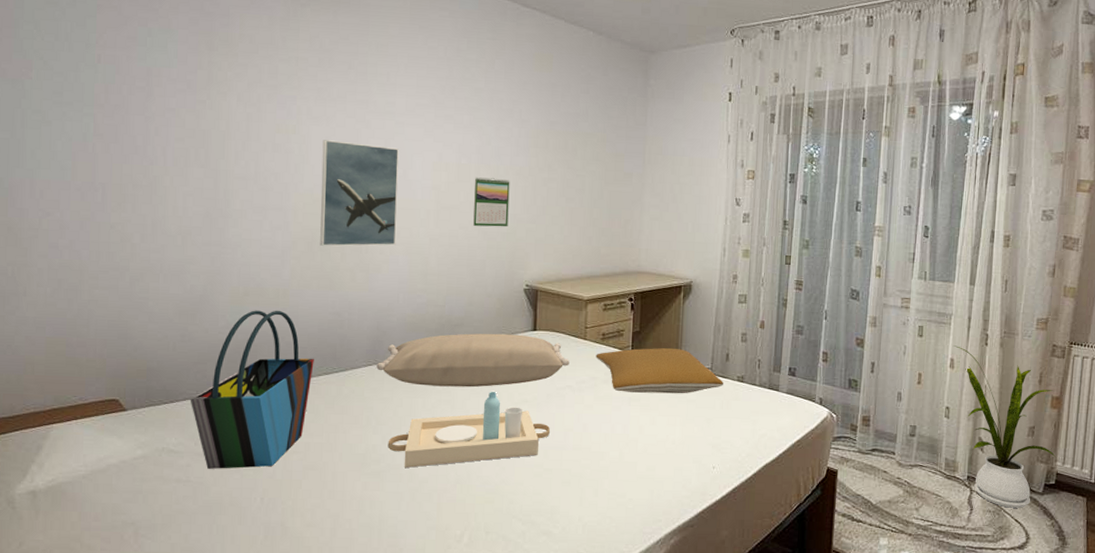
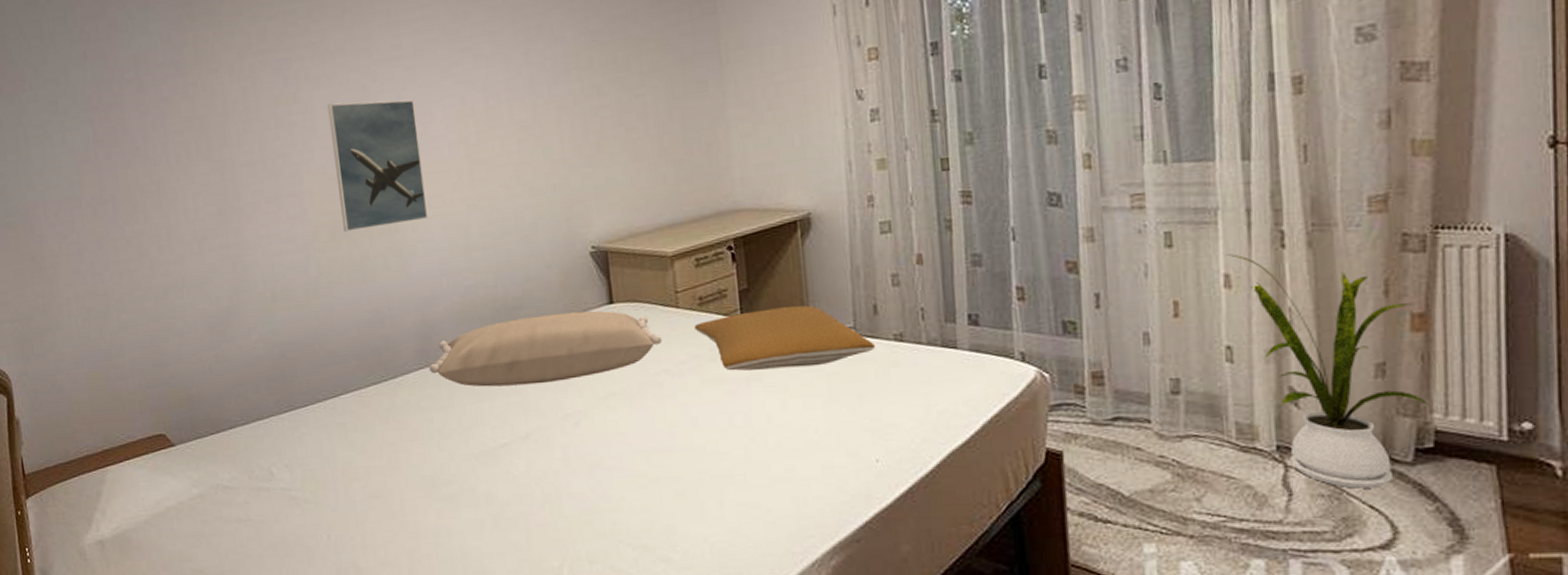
tote bag: present [190,310,314,469] -> none [235,314,361,505]
serving tray: present [387,392,550,468] -> none [456,386,650,488]
calendar: present [473,177,510,227] -> none [508,116,558,181]

